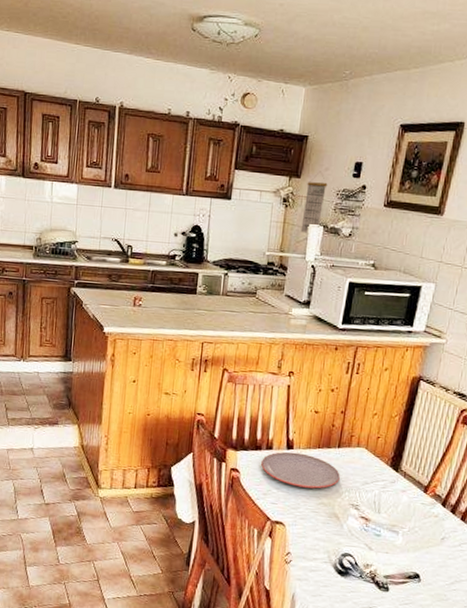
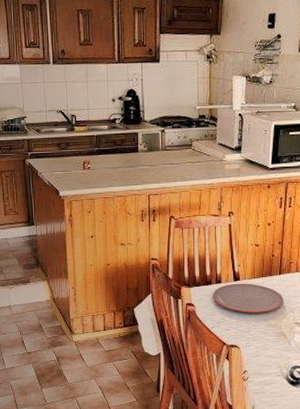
calendar: present [300,171,328,235] -> none [226,26,246,86]

